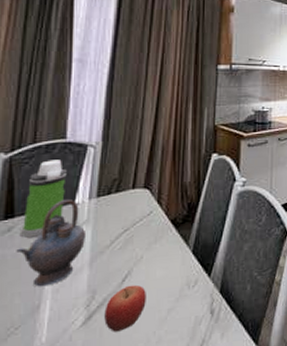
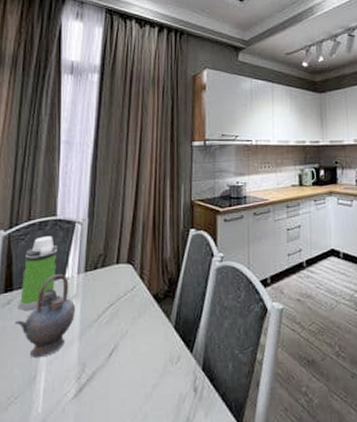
fruit: present [104,285,146,332] -> none [94,359,132,406]

